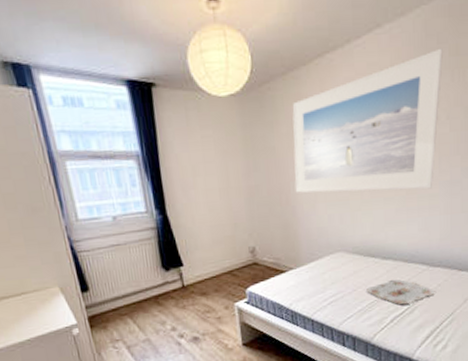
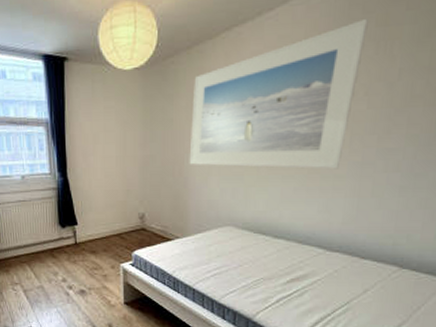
serving tray: present [366,279,435,305] -> none [253,260,330,287]

